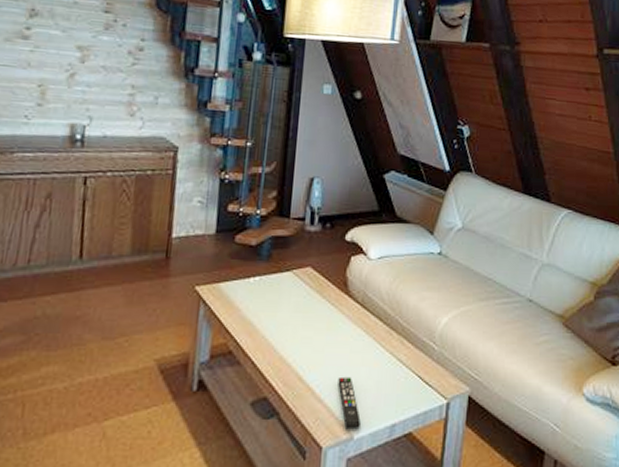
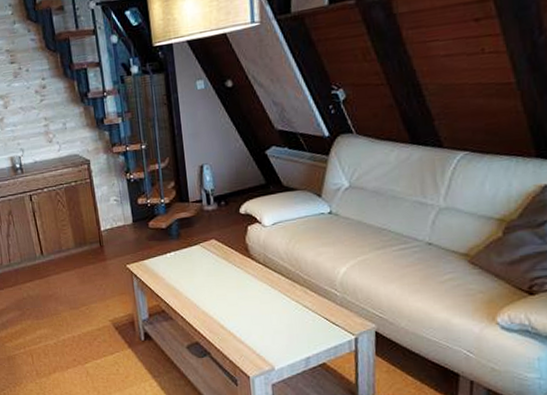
remote control: present [338,376,361,428] -> none [254,322,279,362]

